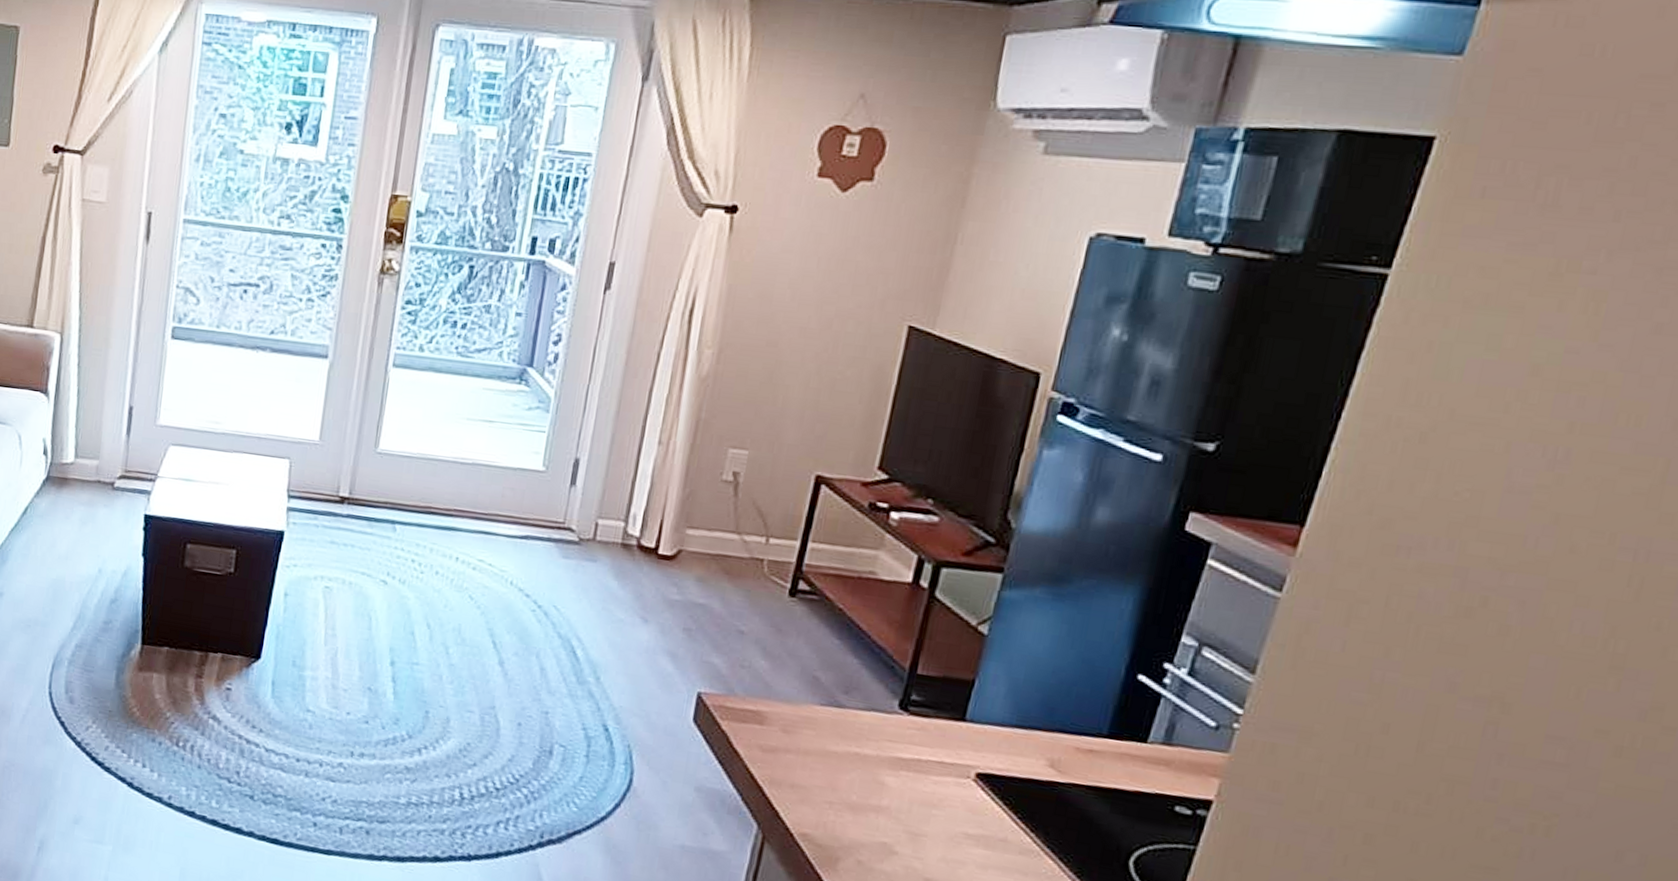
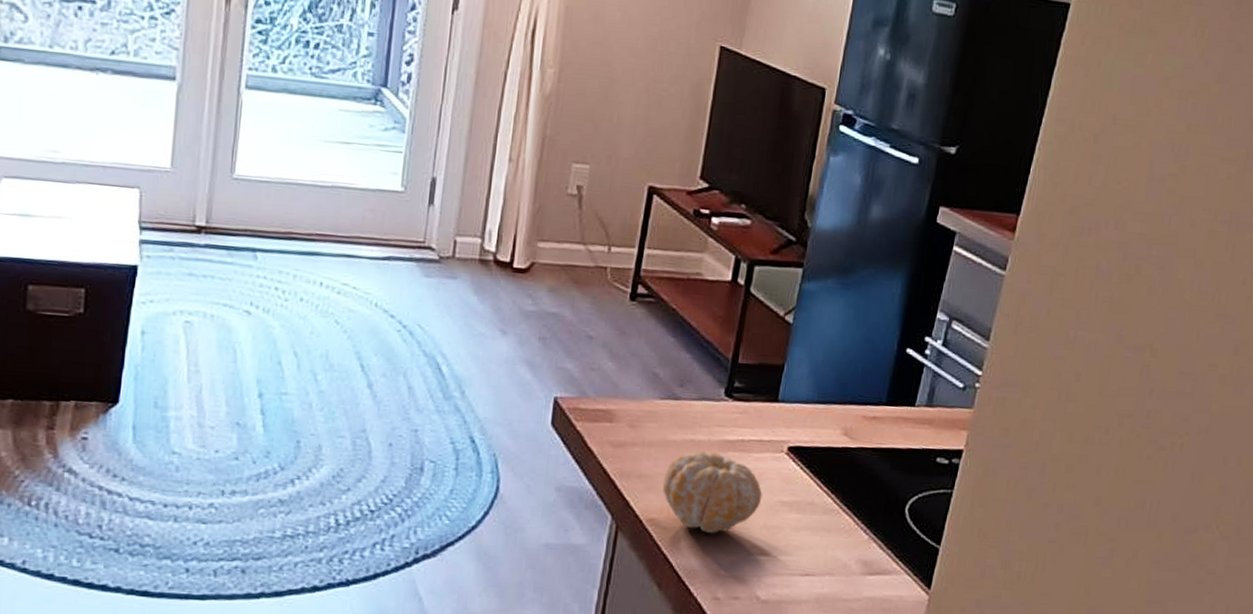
fruit: none [819,766,942,860] -> present [662,451,763,534]

